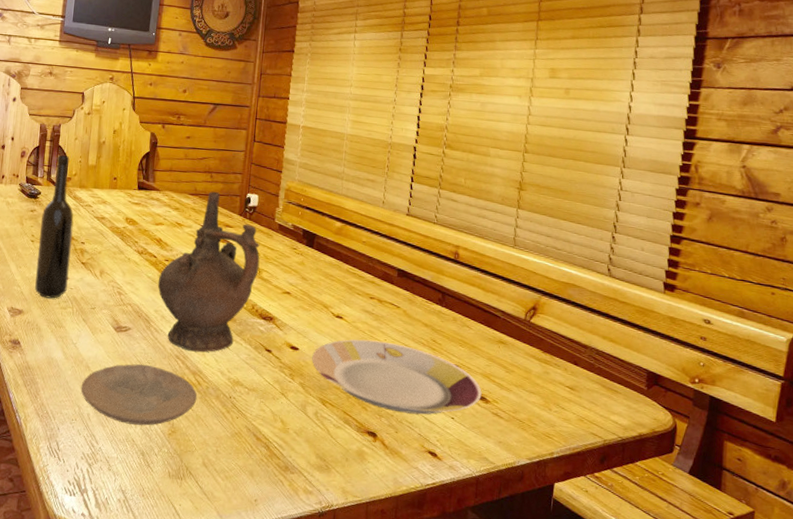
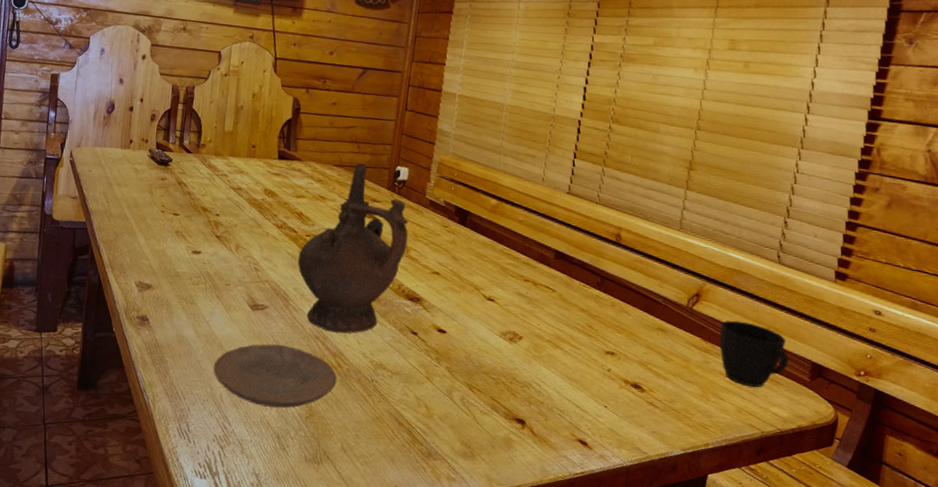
bottle: present [35,155,74,299] -> none [165,119,208,274]
plate: present [312,339,482,415] -> none [460,323,638,403]
cup: none [557,332,626,397] -> present [719,320,789,388]

